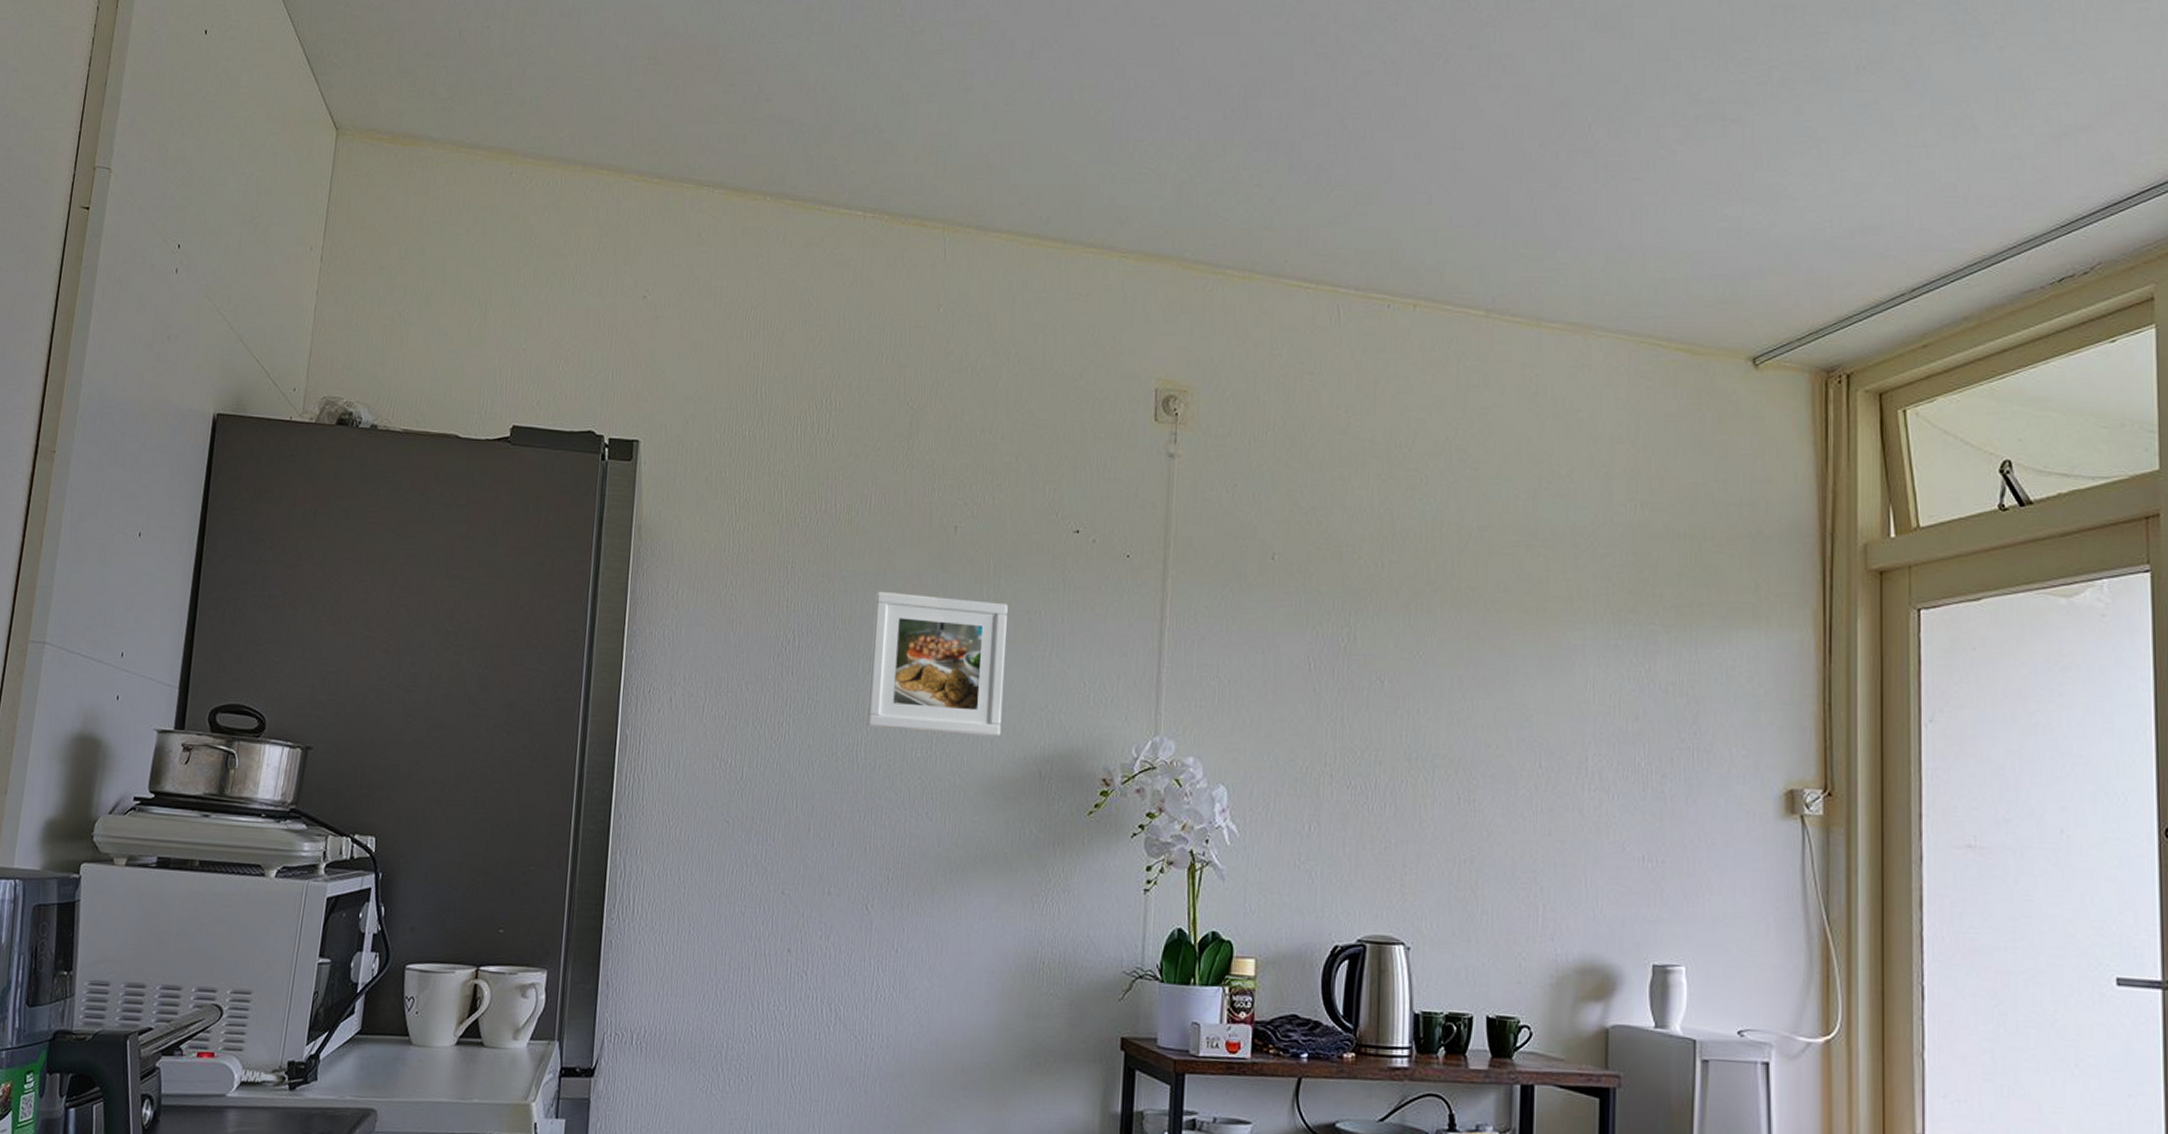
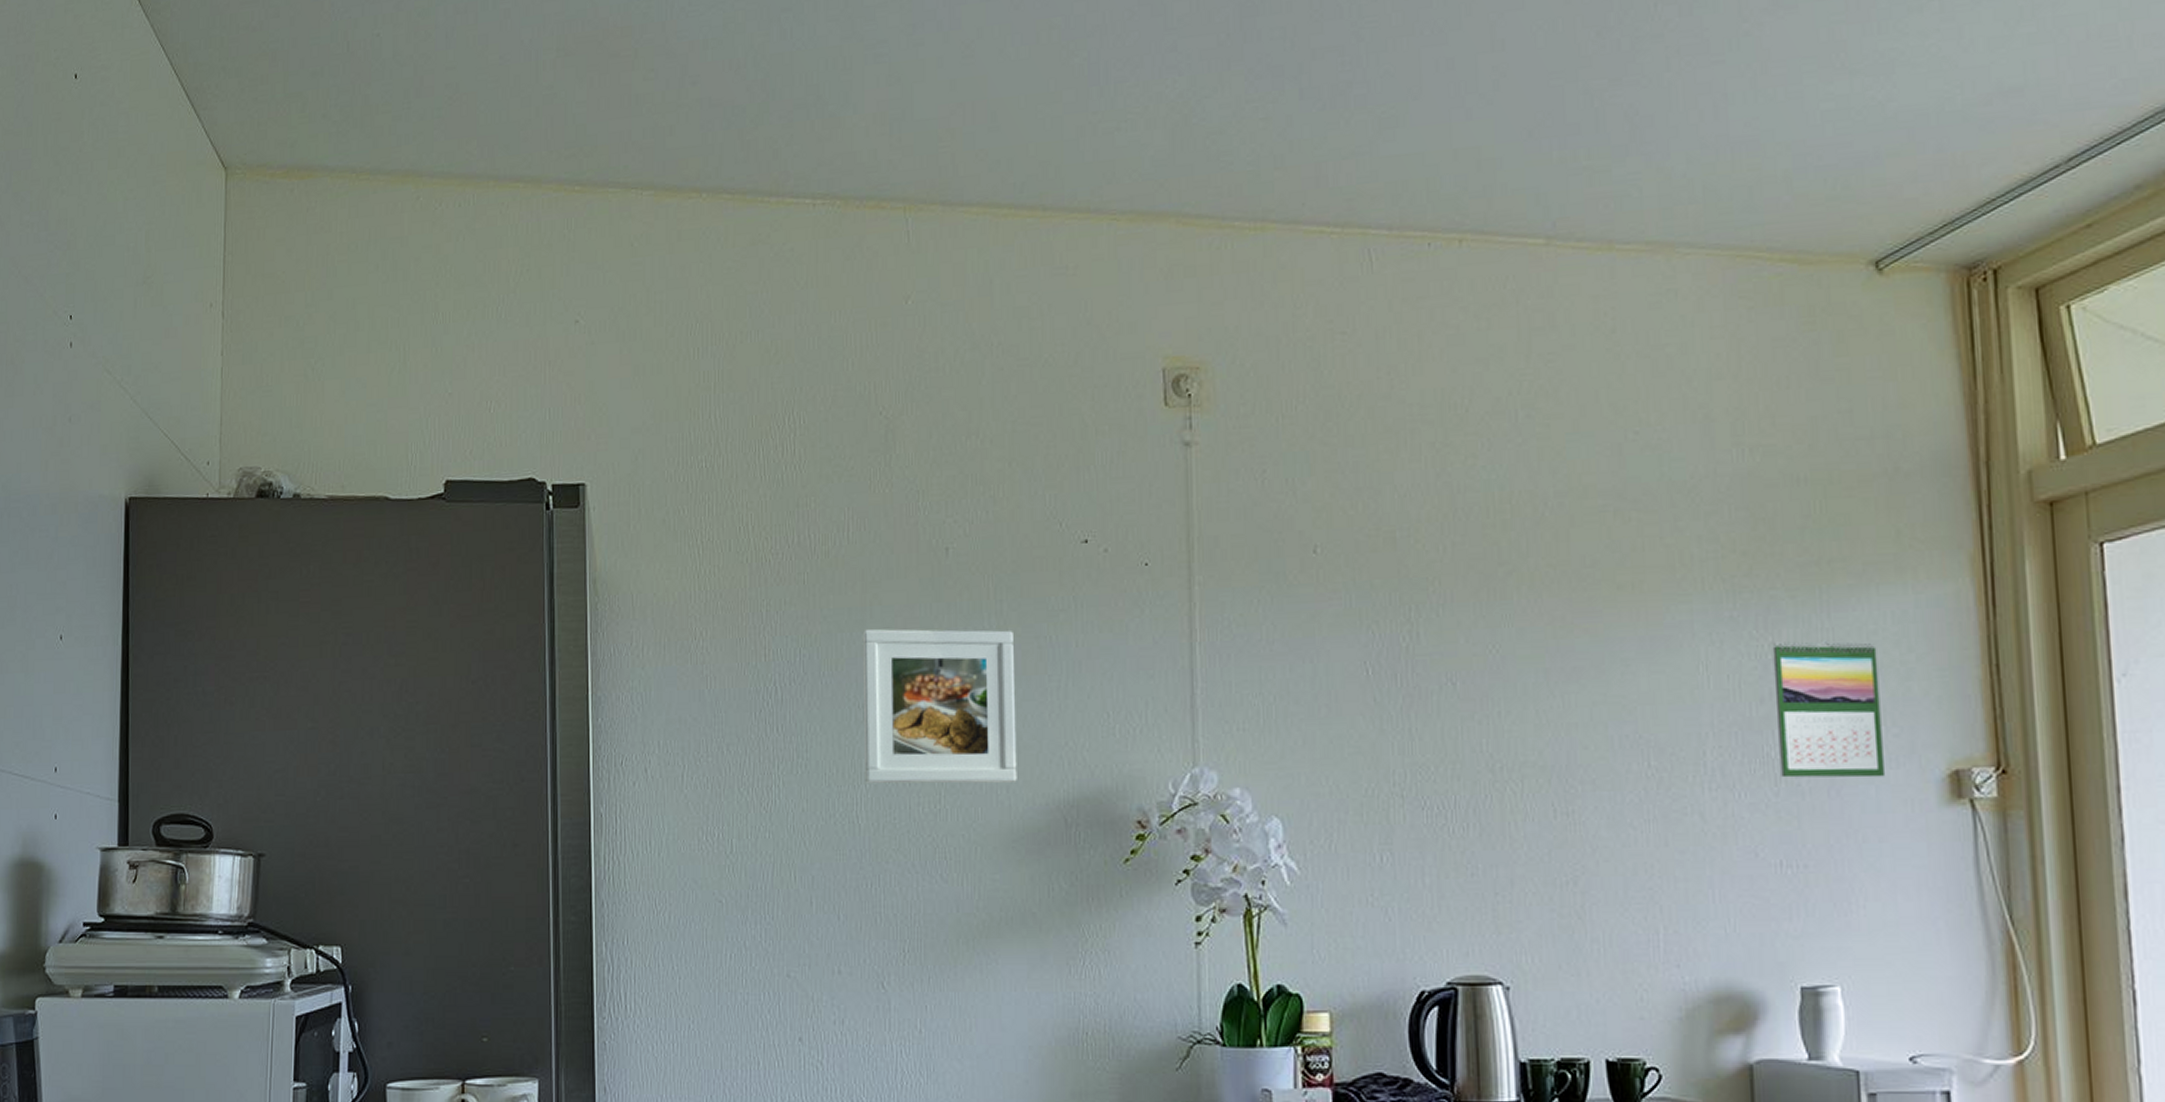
calendar: none [1648,669,1733,791] -> present [1772,640,1884,778]

